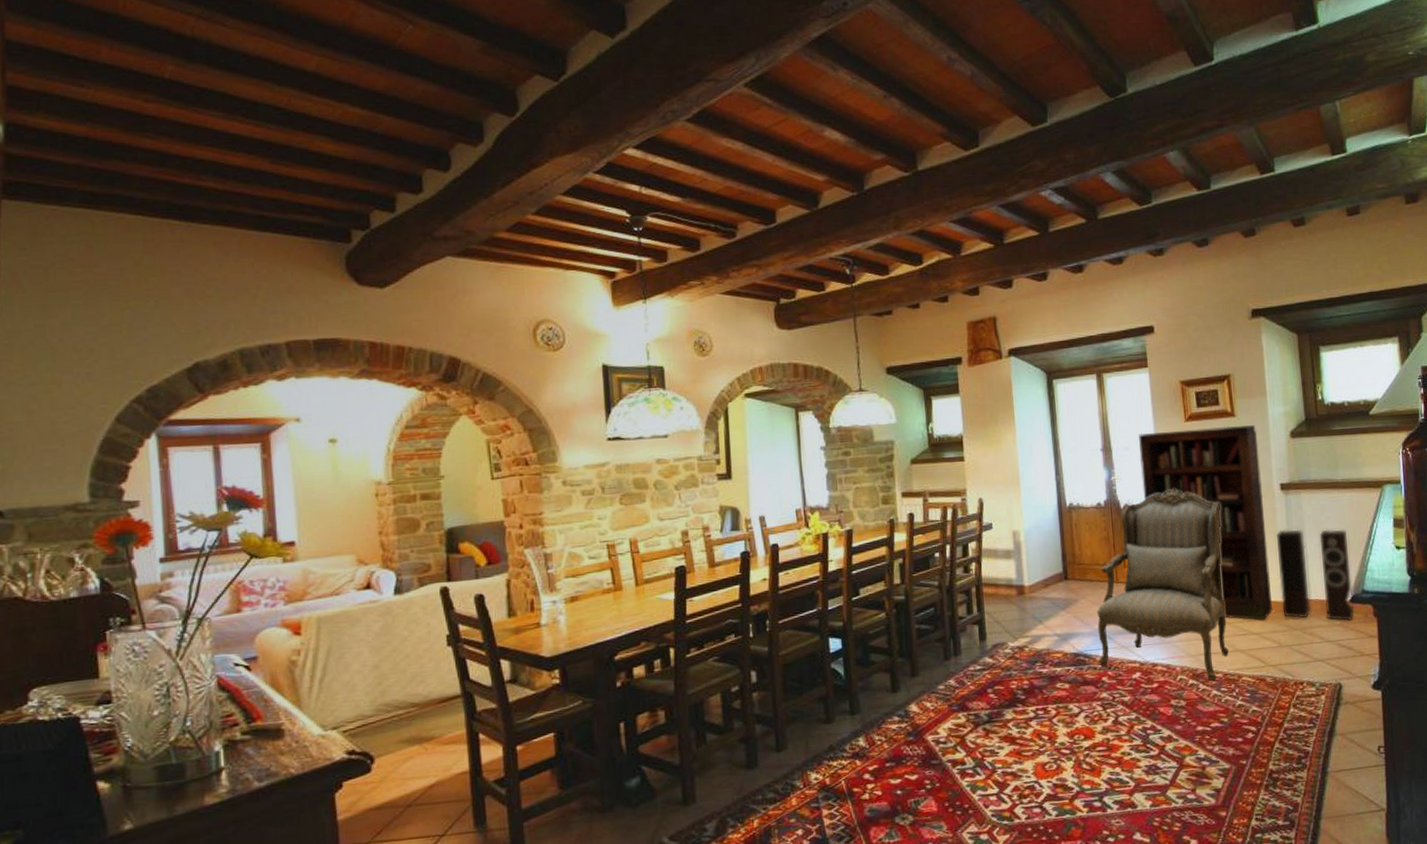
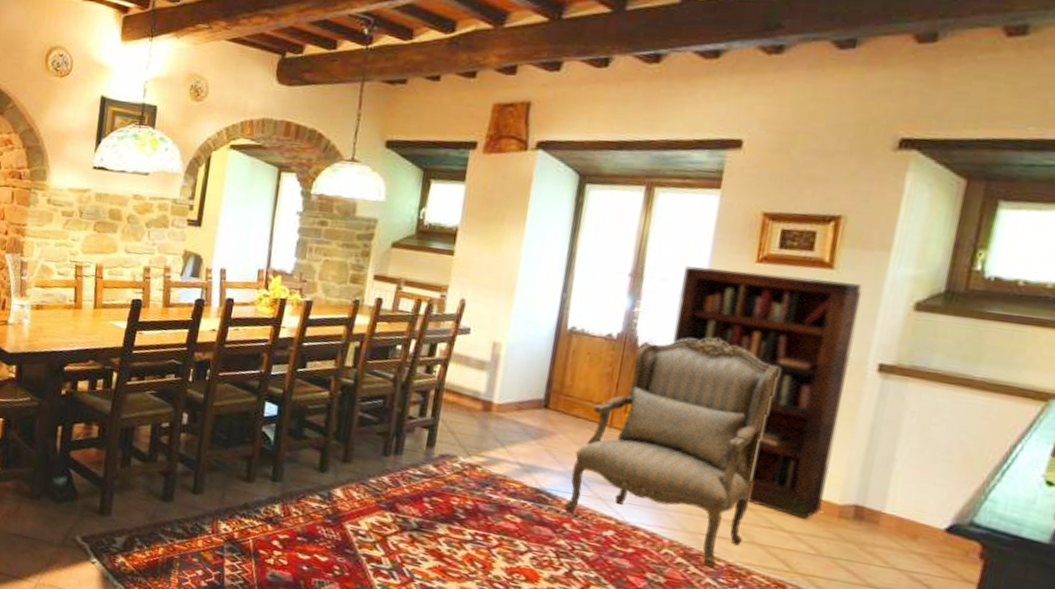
stereo: present [1277,529,1354,622] -> none [835,418,968,554]

